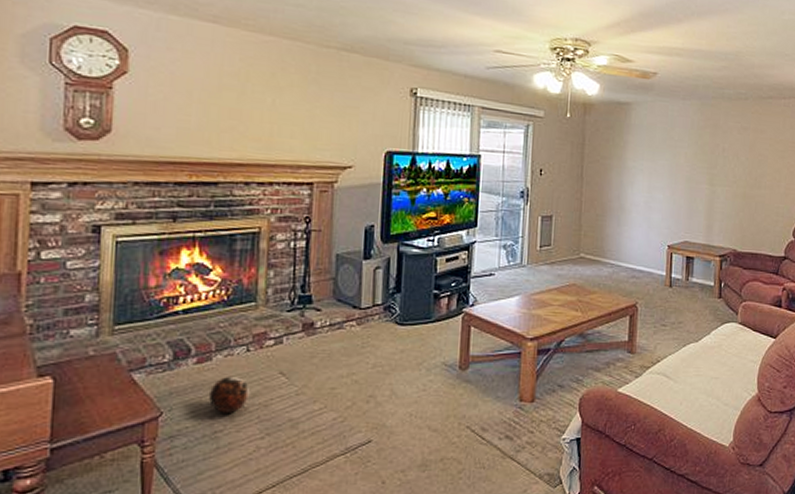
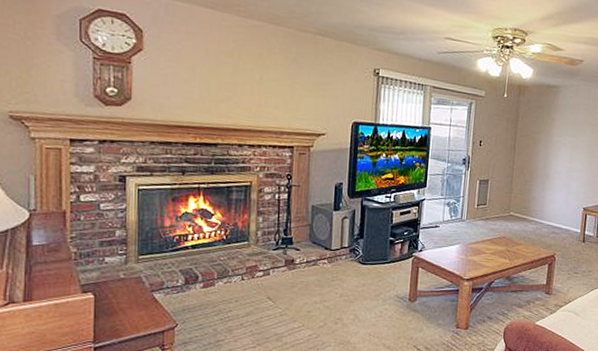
plush toy: present [209,375,251,413] -> none [213,298,245,327]

